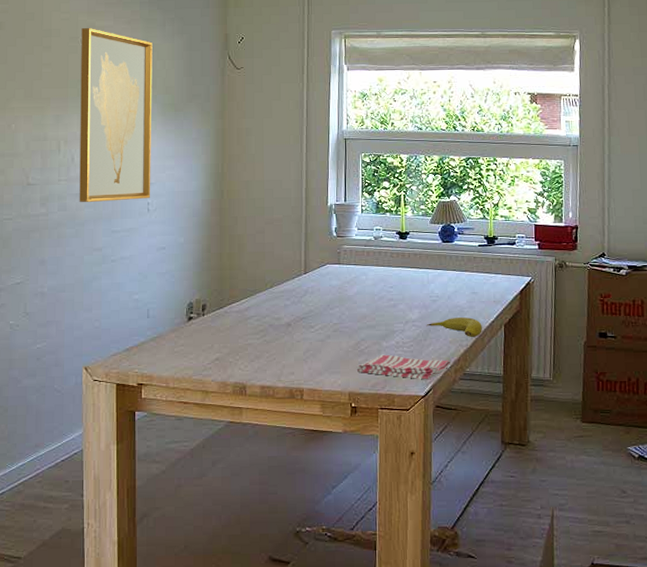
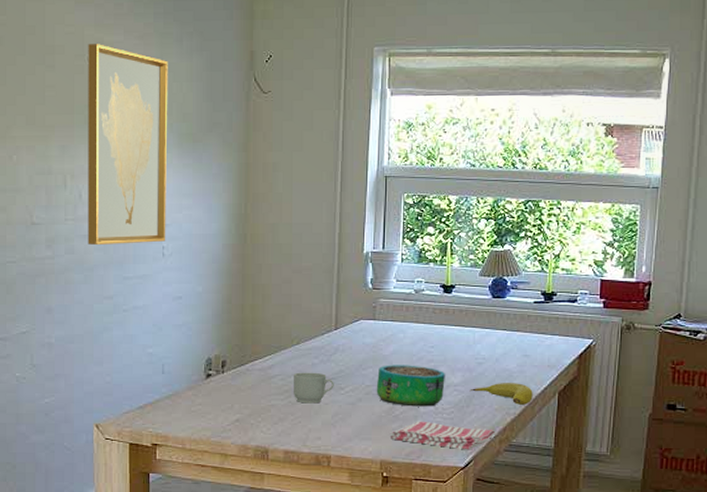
mug: none [268,313,305,342] -> present [294,372,334,404]
decorative bowl: none [343,304,404,342] -> present [376,365,445,407]

